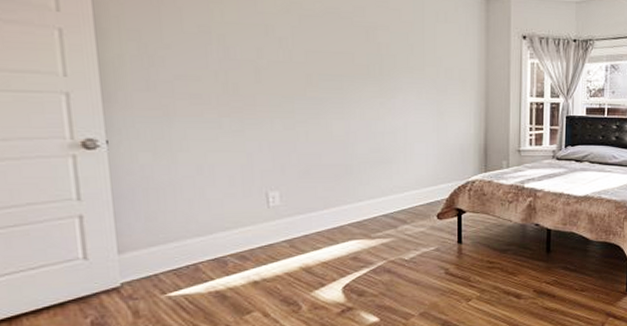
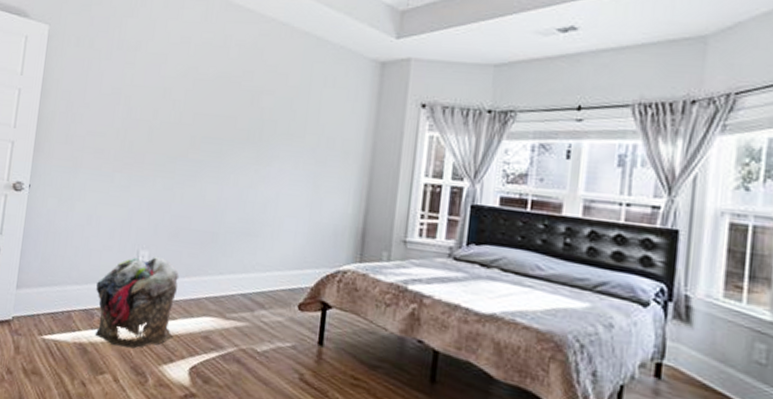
laundry basket: none [224,194,322,285] -> present [96,256,180,349]

